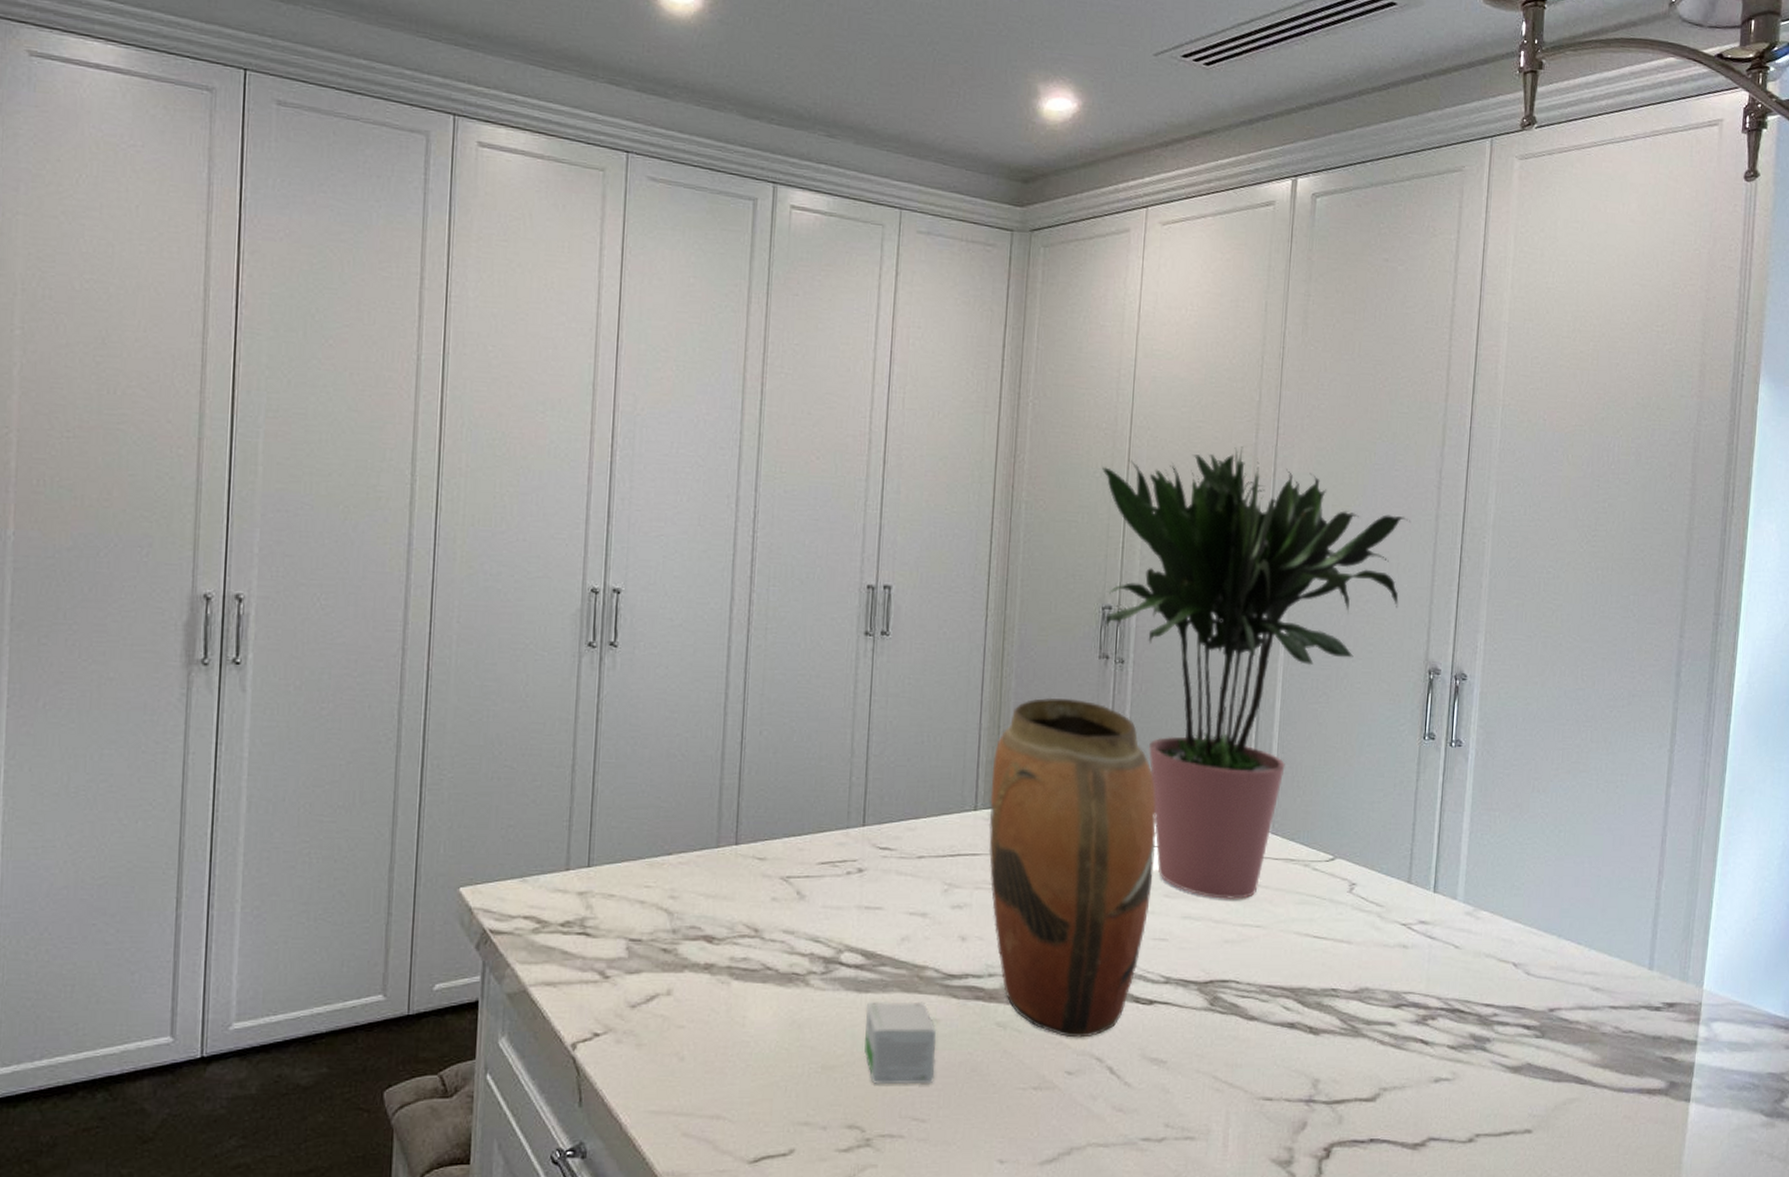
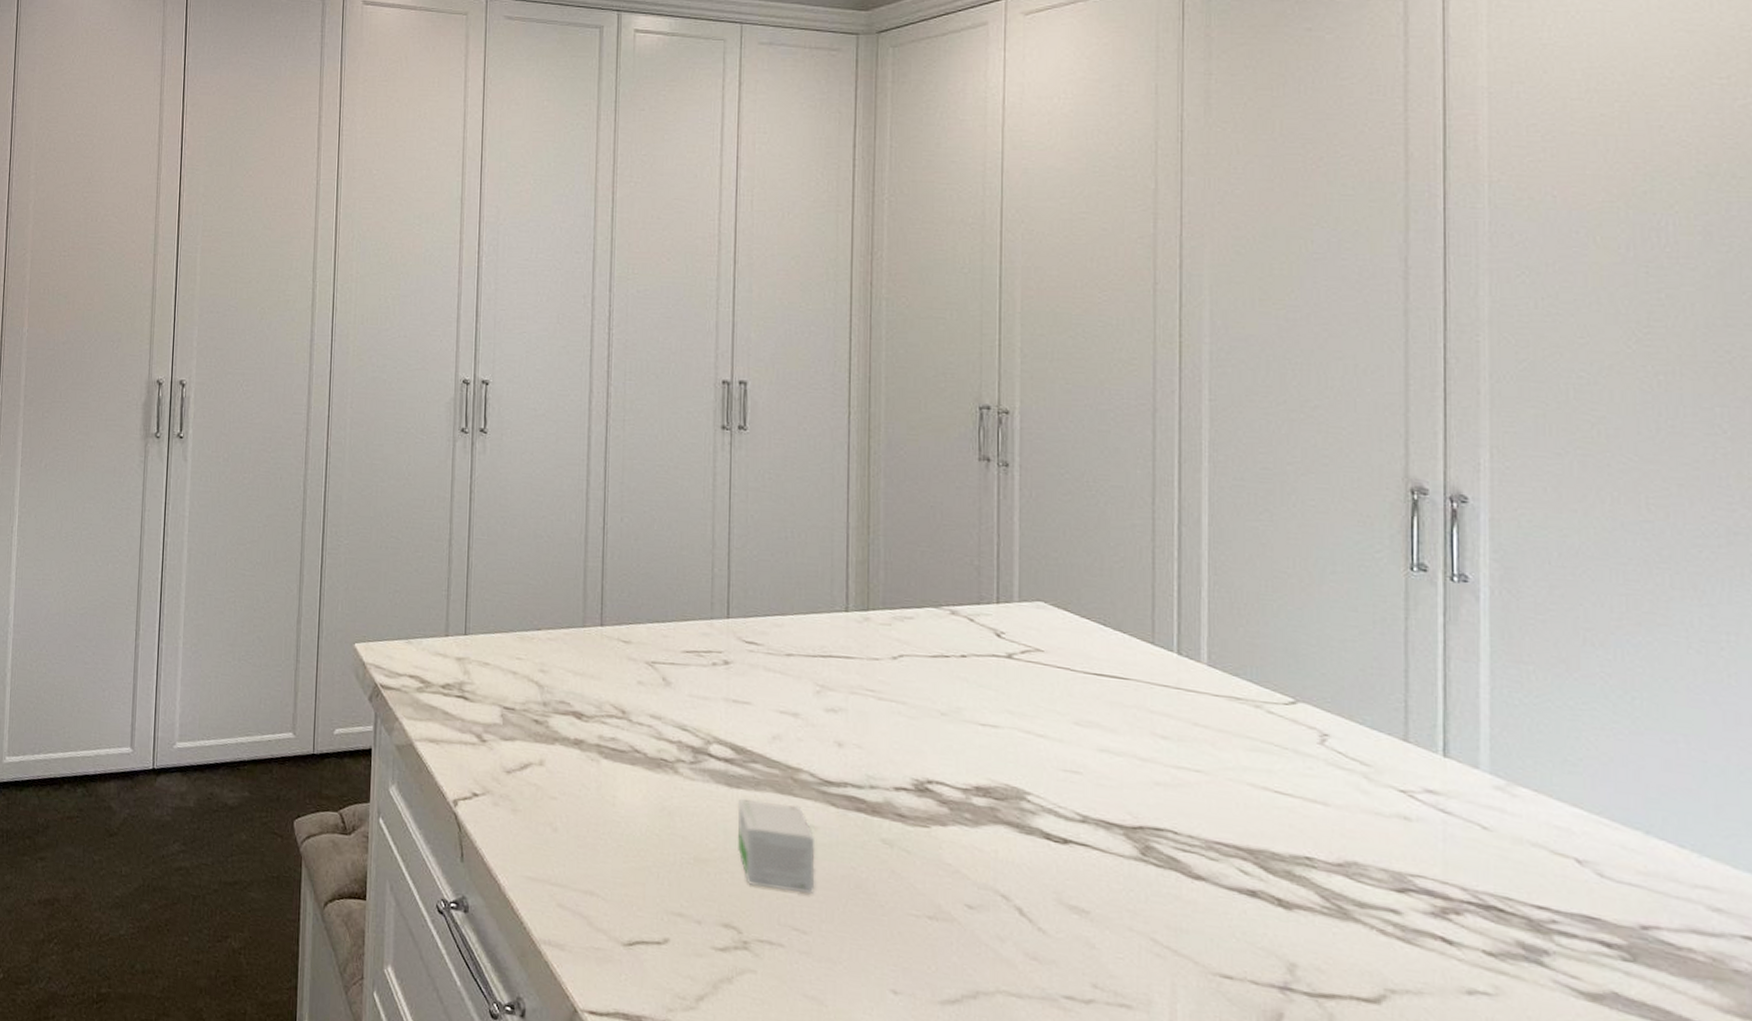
vase: present [988,697,1156,1038] -> none [862,499,1060,870]
potted plant: present [1102,446,1411,900] -> none [971,237,1370,738]

